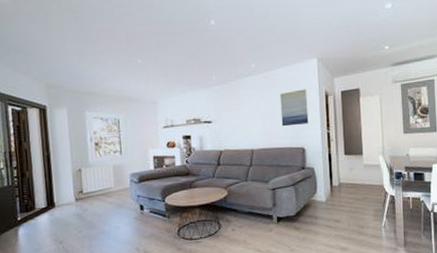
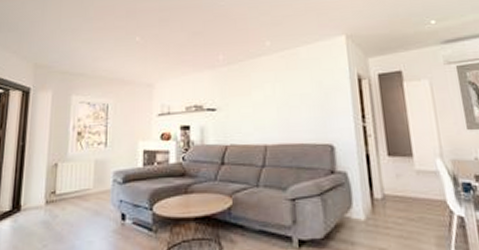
wall art: present [279,89,309,127] -> none [300,71,338,117]

